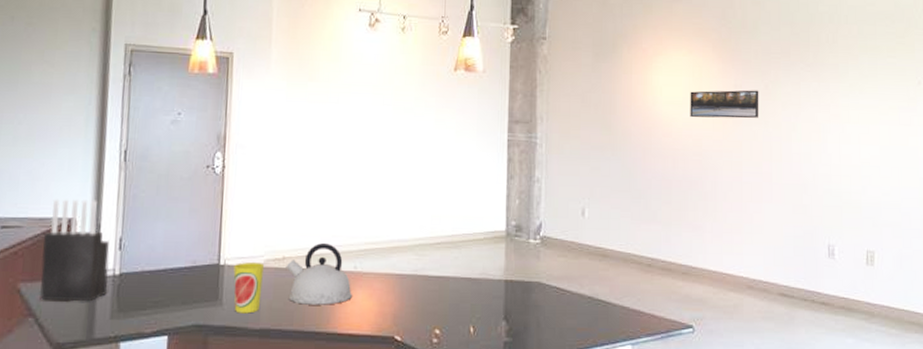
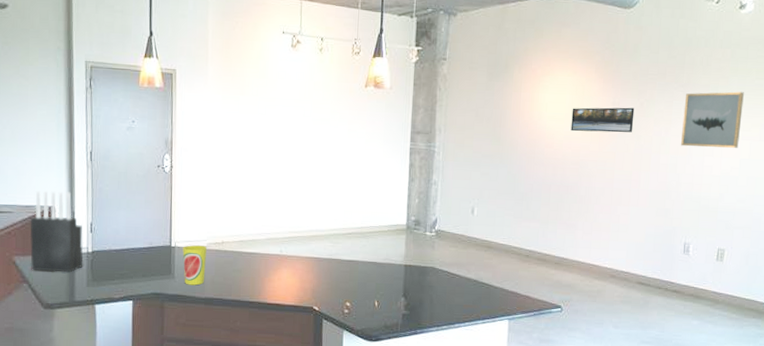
kettle: present [286,242,352,305] -> none [224,230,279,281]
wall art: none [813,71,877,134] -> present [681,91,744,148]

